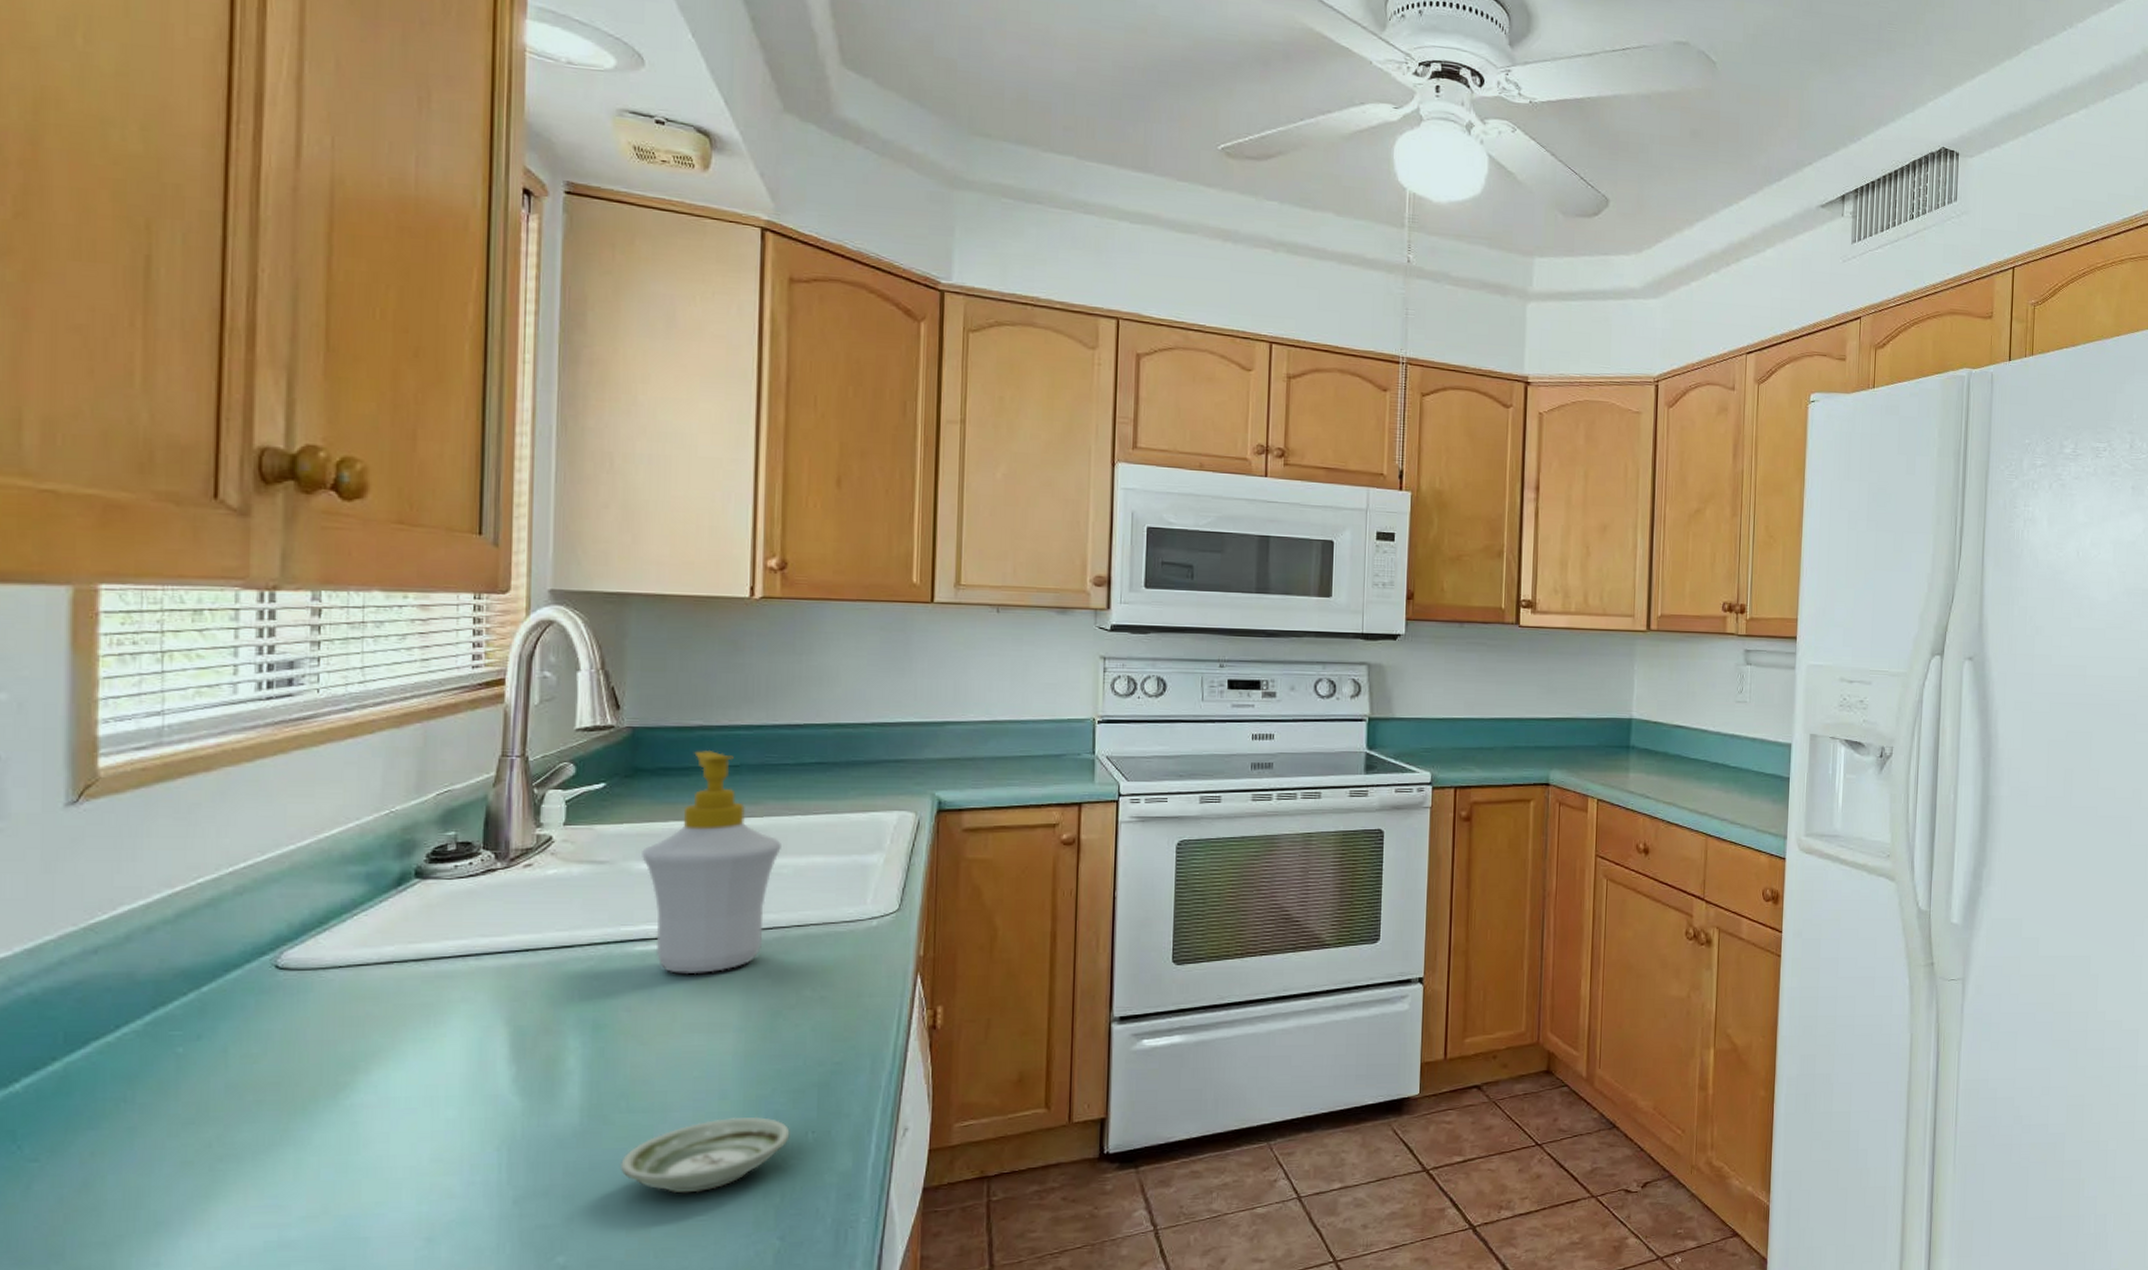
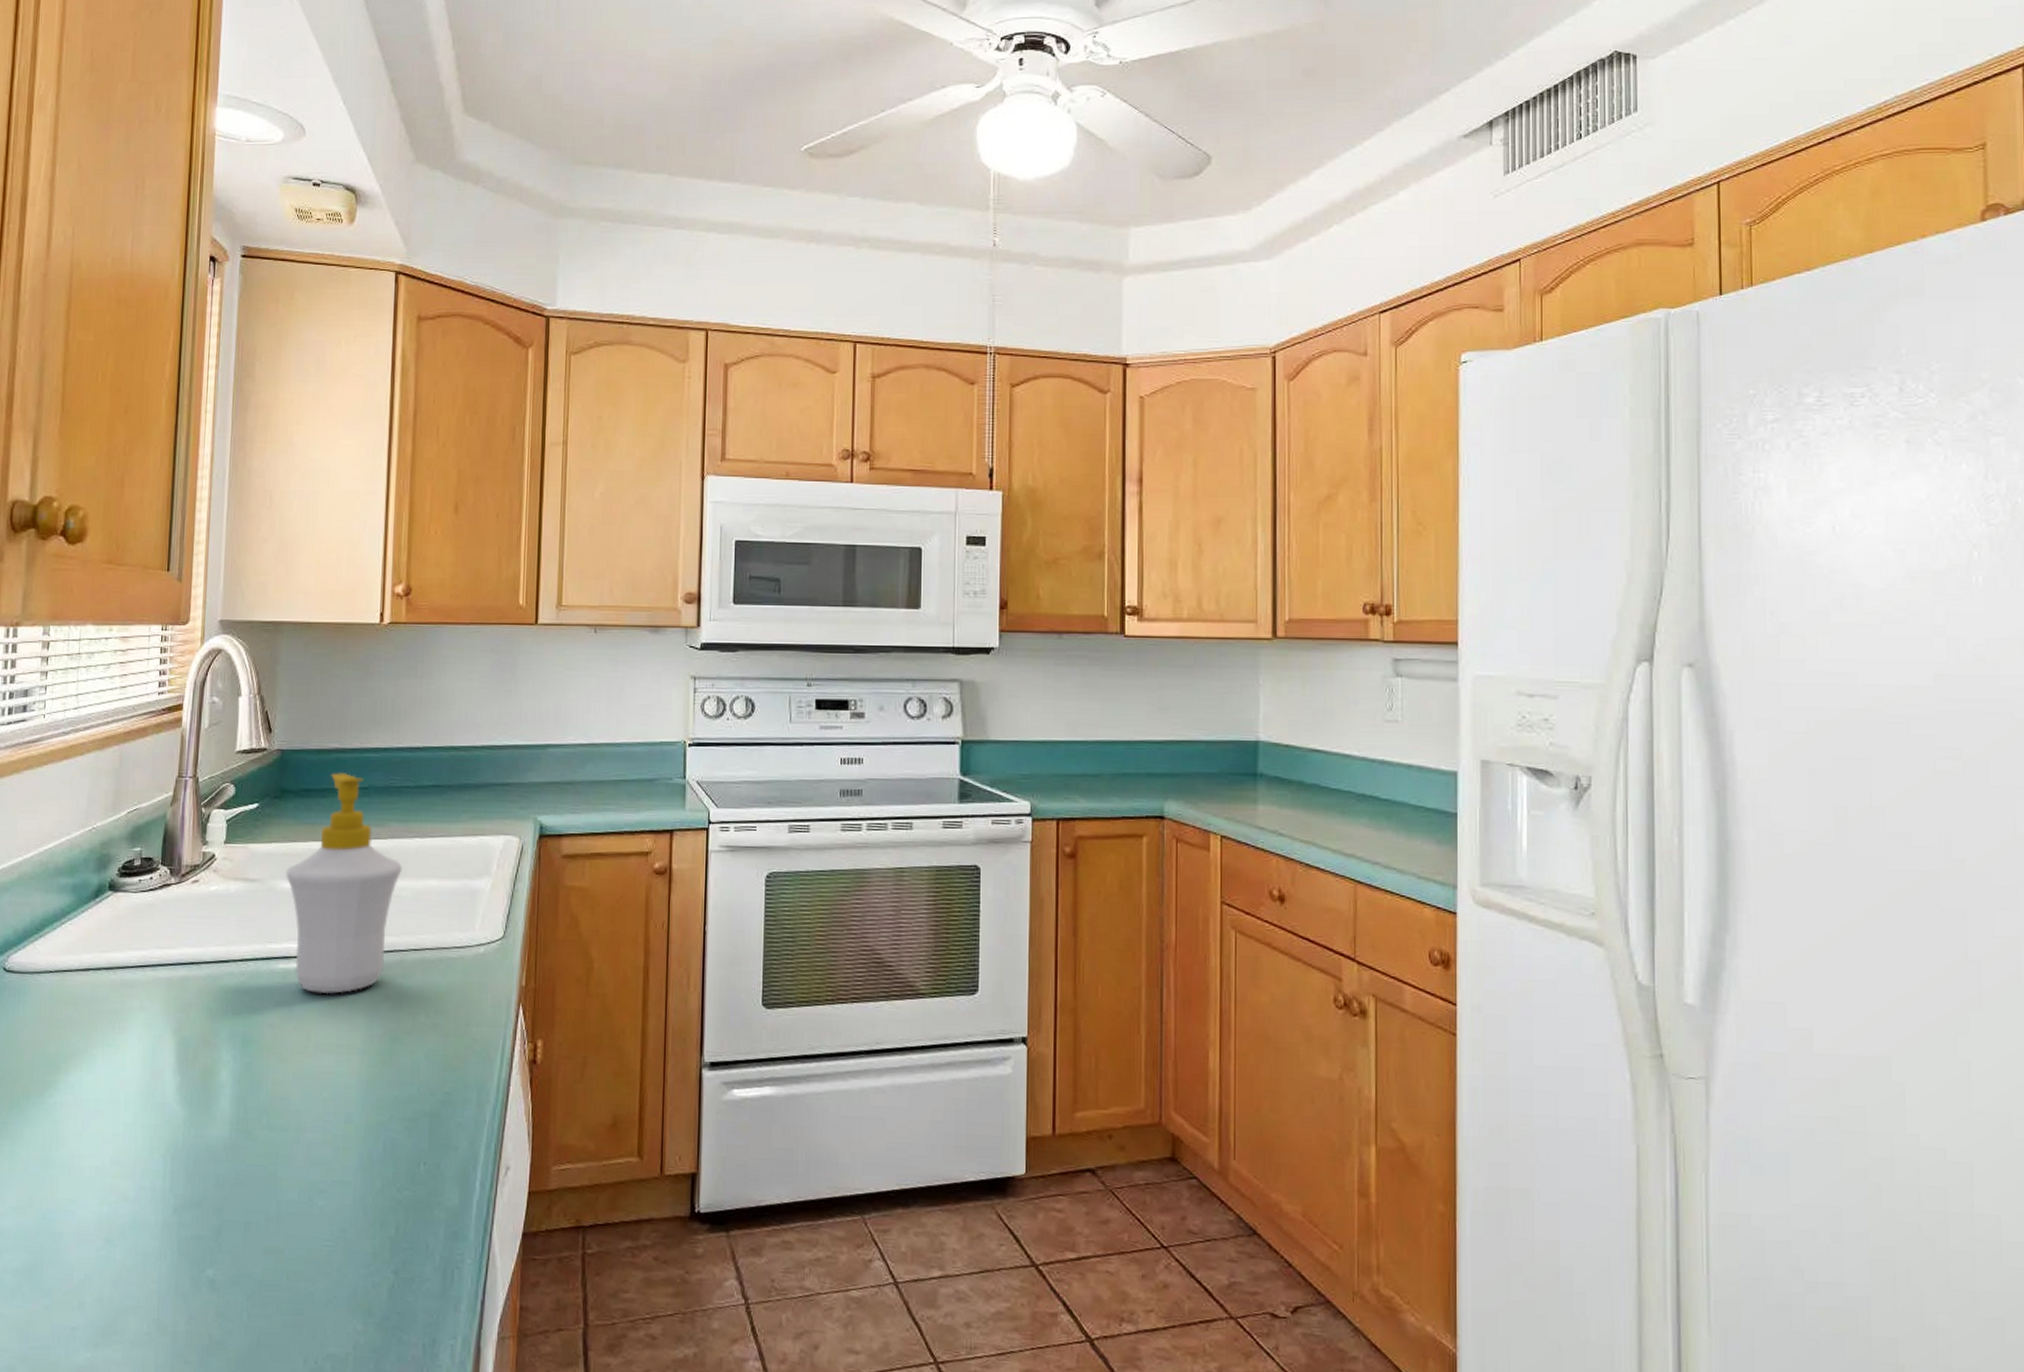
saucer: present [619,1116,790,1193] -> none [260,1141,405,1217]

